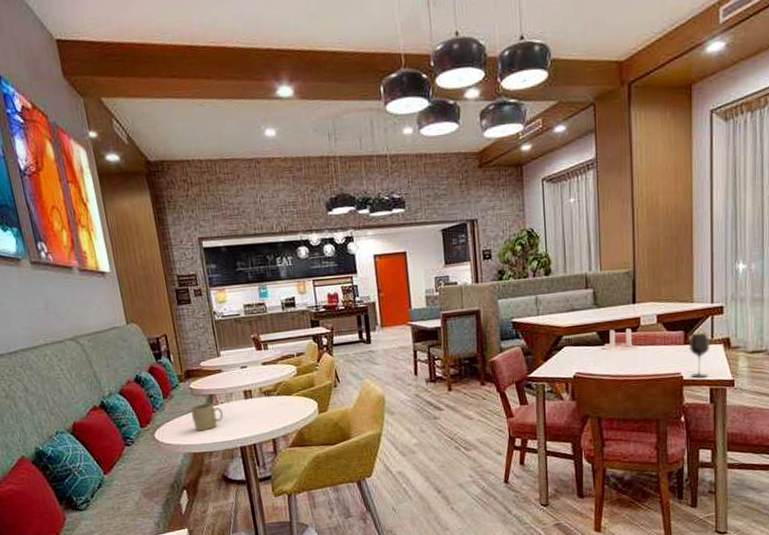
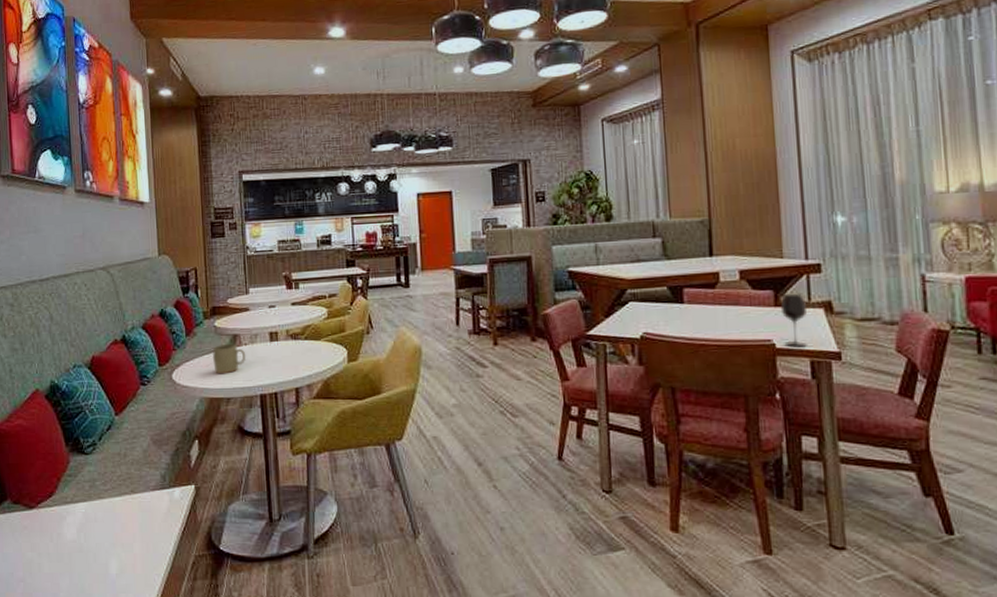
napkin holder: present [599,328,644,353] -> none [670,284,725,312]

